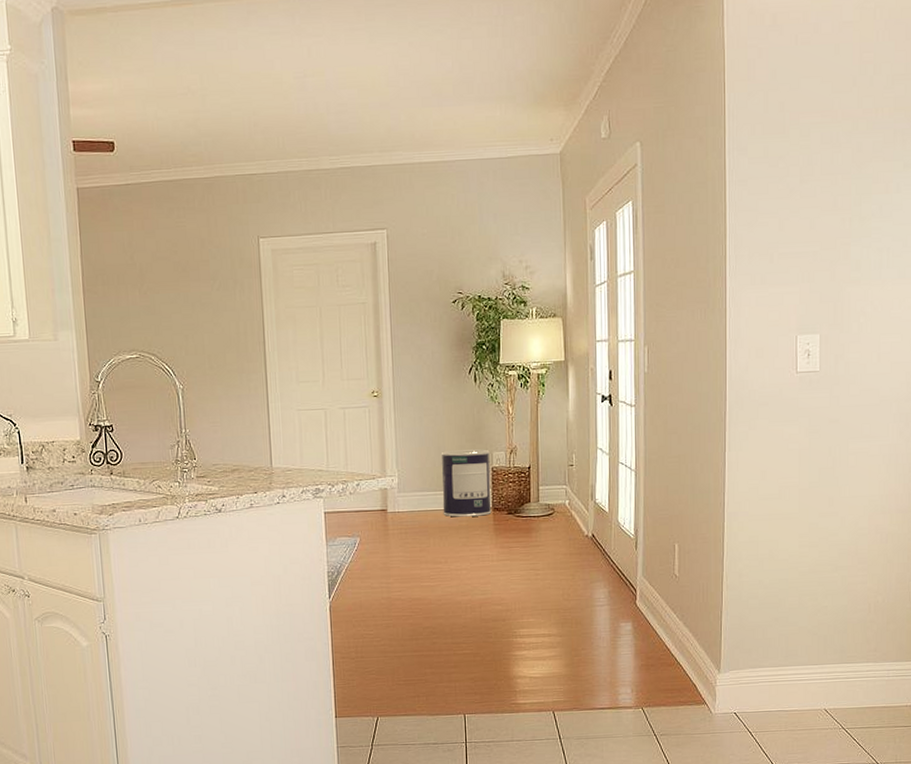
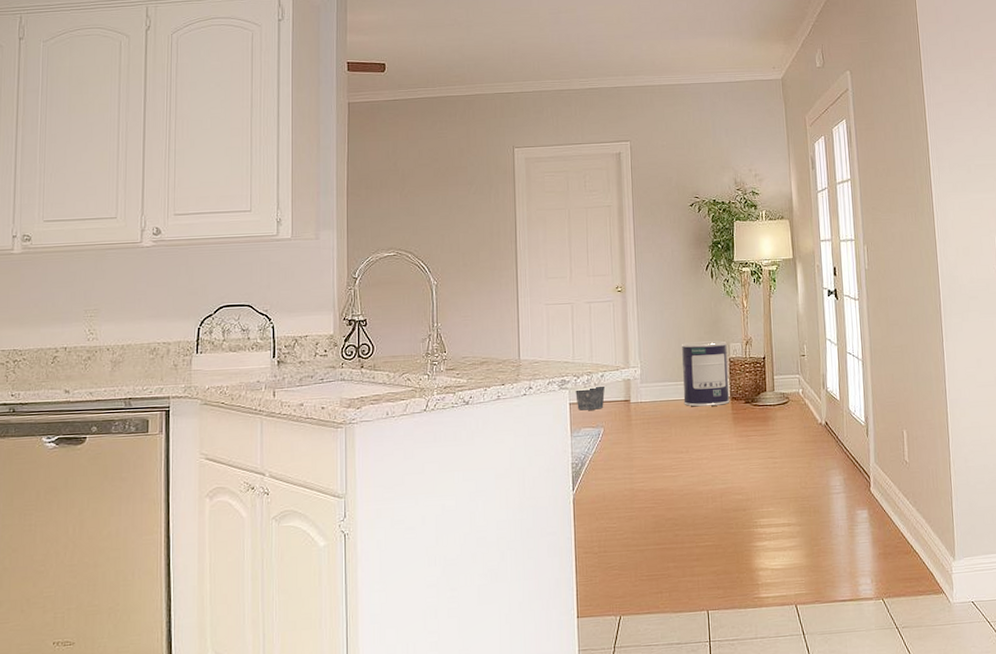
bucket: none [330,496,362,520] -> present [575,387,606,411]

